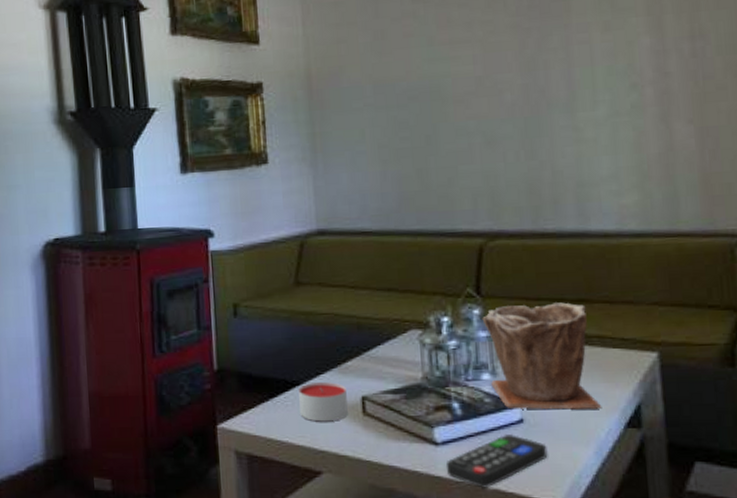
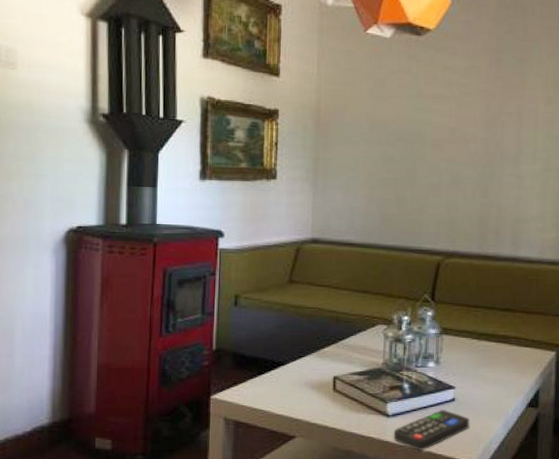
candle: present [298,382,348,422] -> none [282,364,322,396]
plant pot: present [482,302,602,409] -> none [433,310,513,392]

